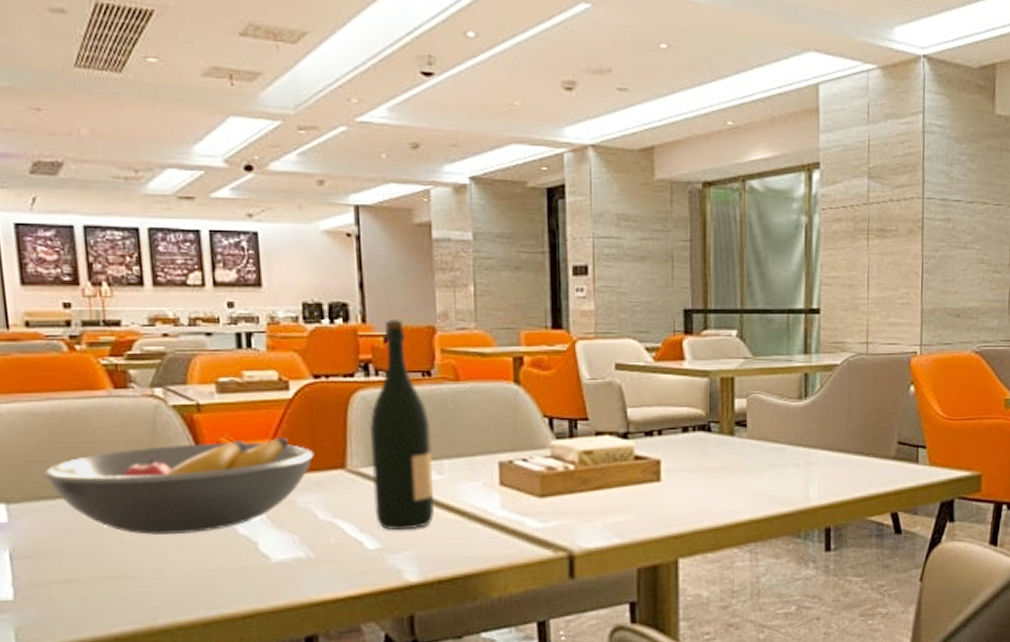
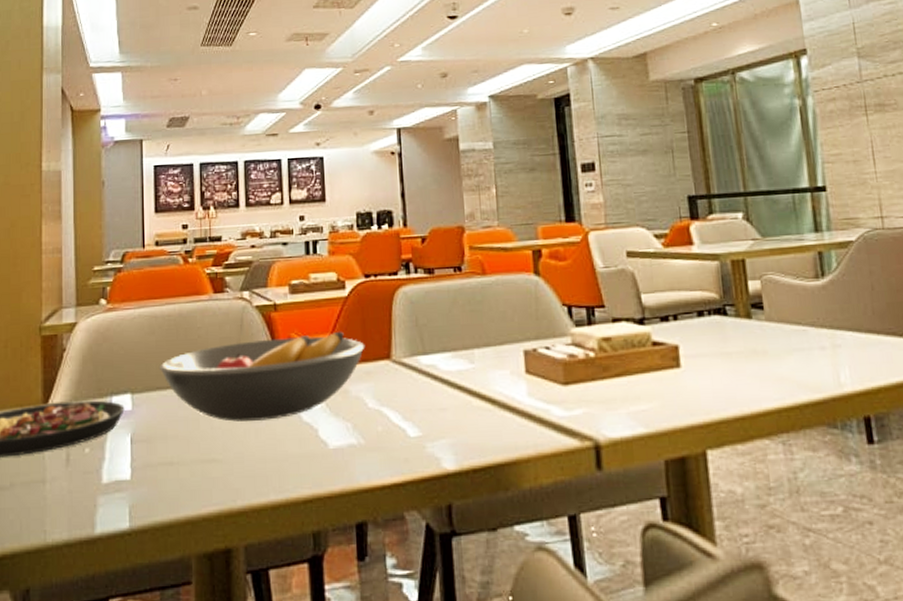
wine bottle: present [369,320,434,531] -> none [410,222,467,419]

